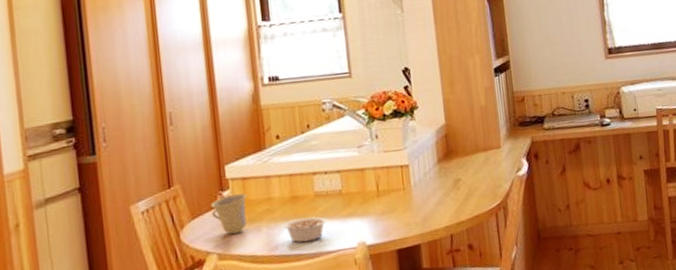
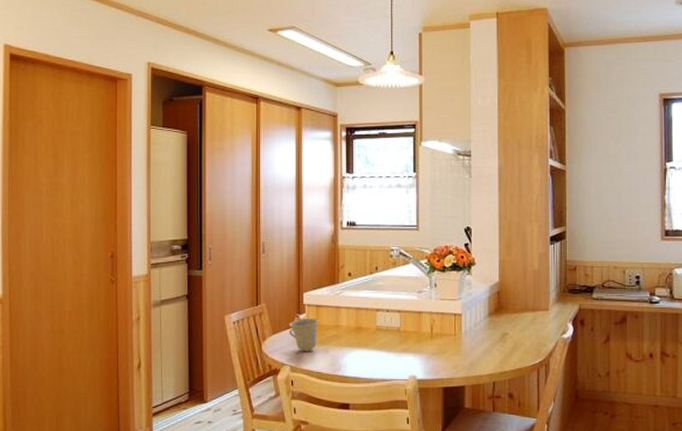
legume: present [283,217,327,243] -> none [347,348,384,368]

